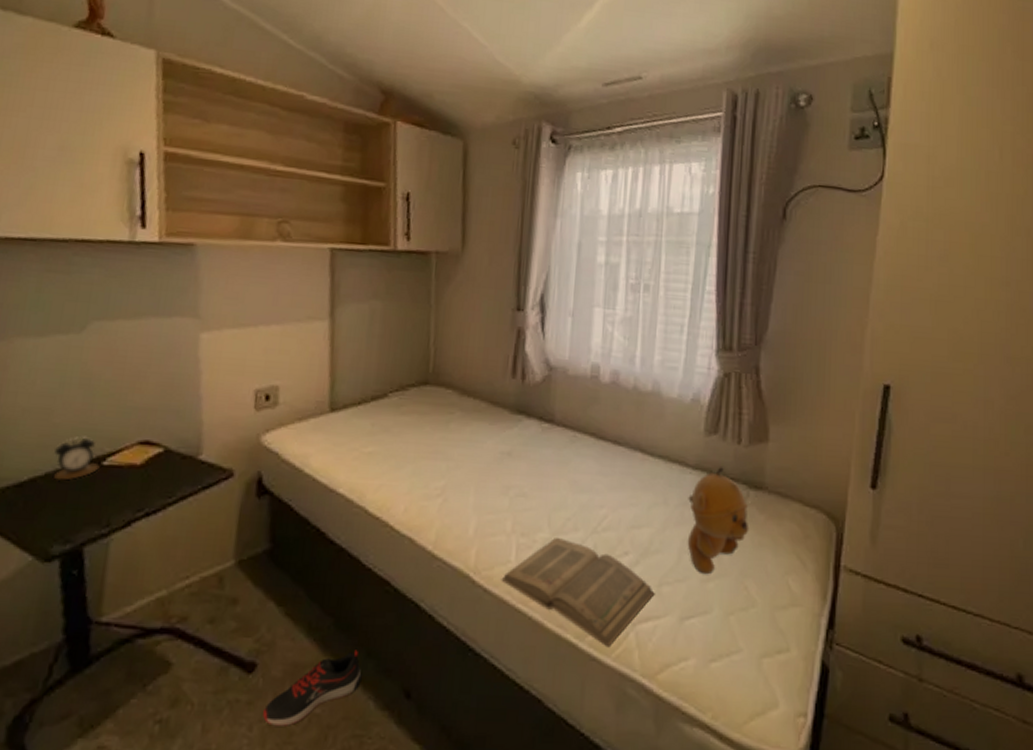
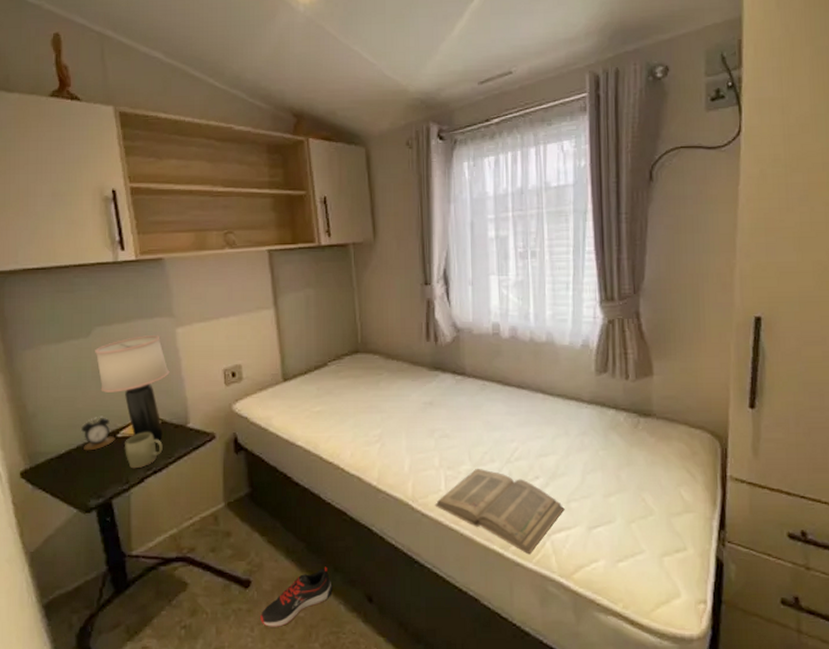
table lamp: none [88,338,185,474] -> present [95,335,170,441]
mug: none [109,461,163,508] -> present [124,432,163,469]
stuffed bear: present [687,467,749,574] -> none [586,400,642,490]

